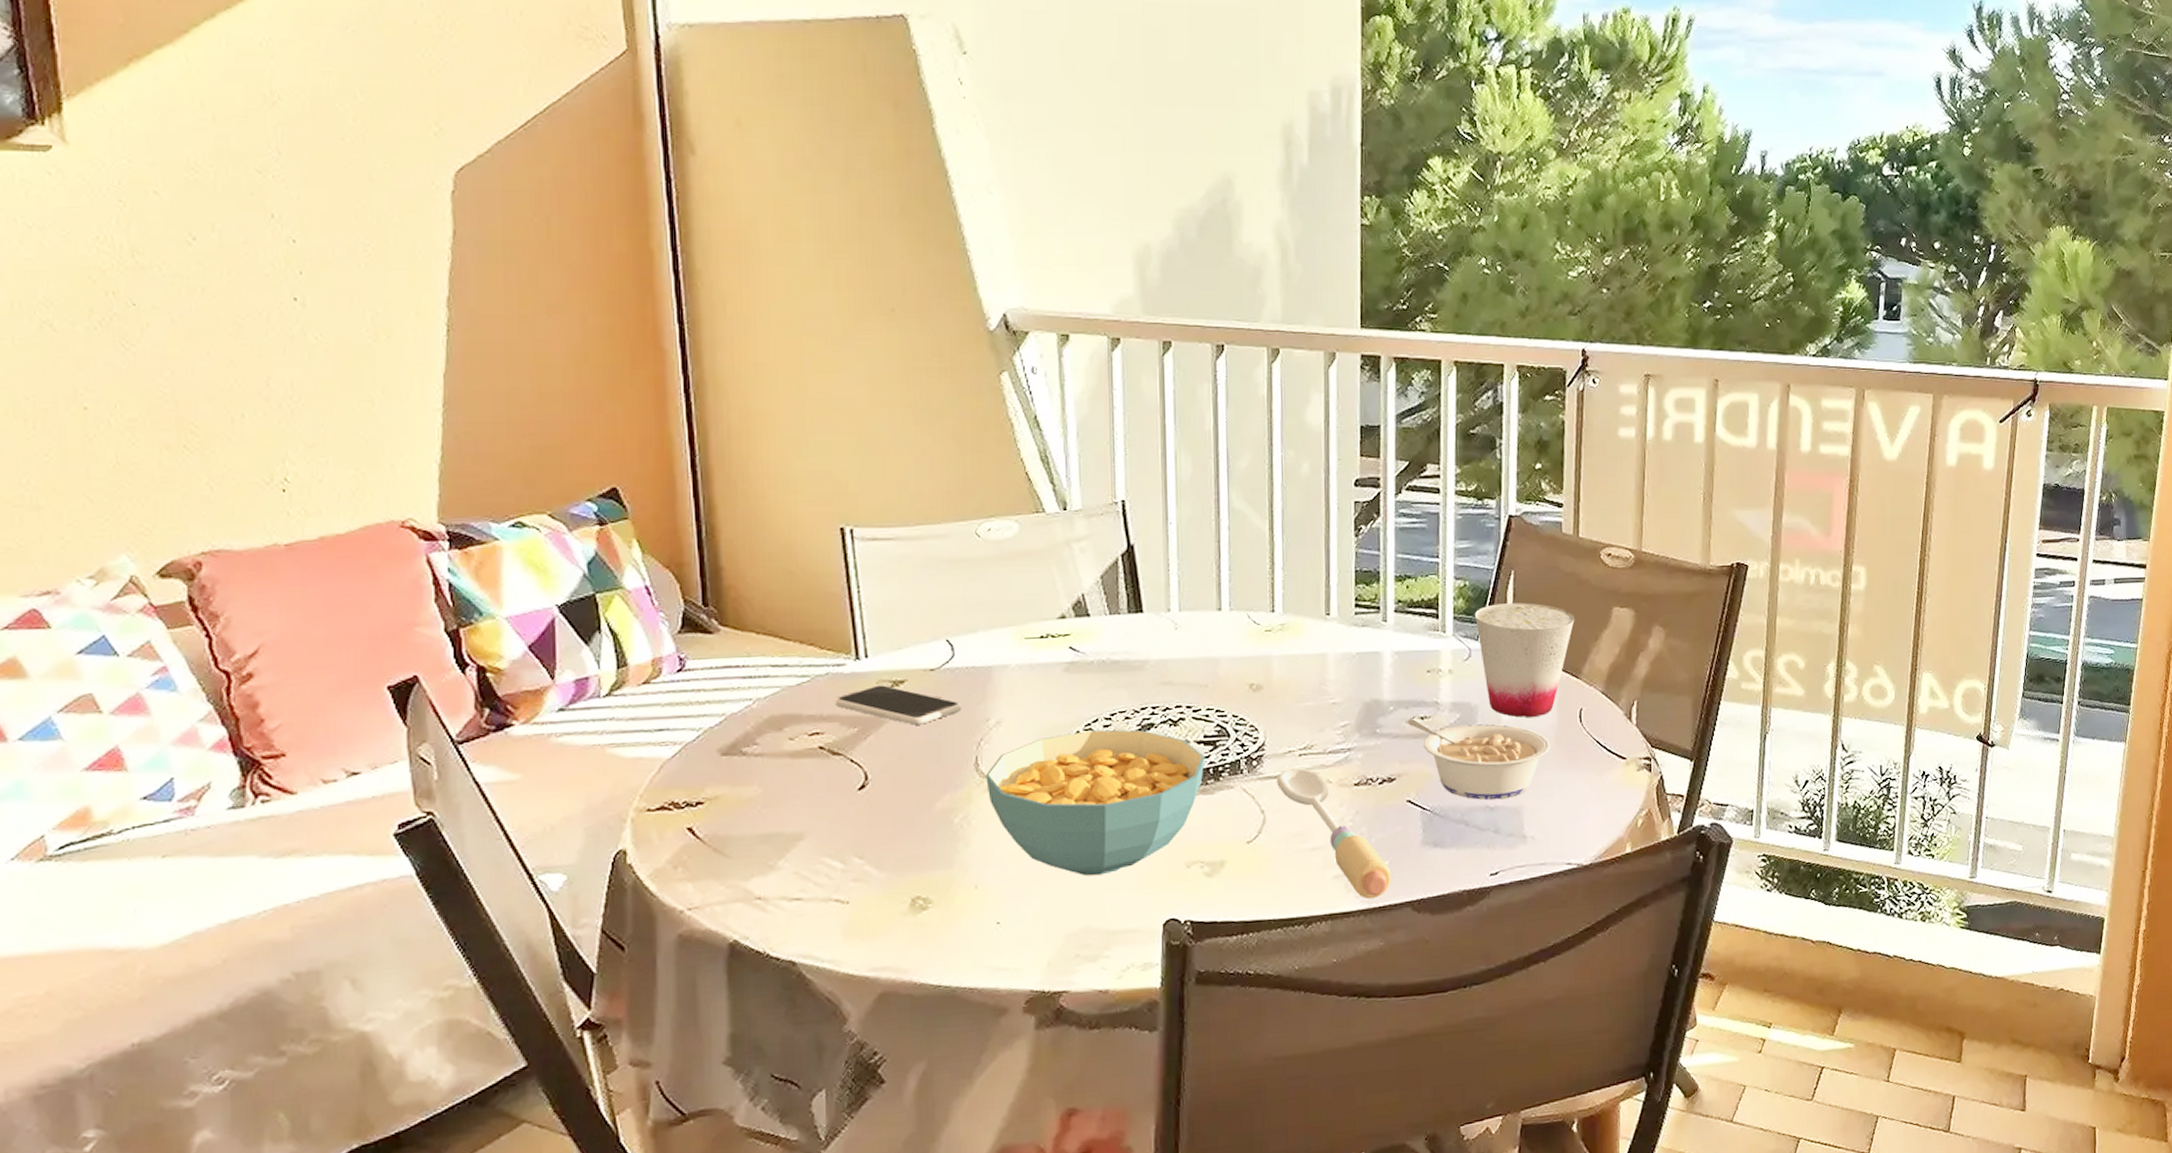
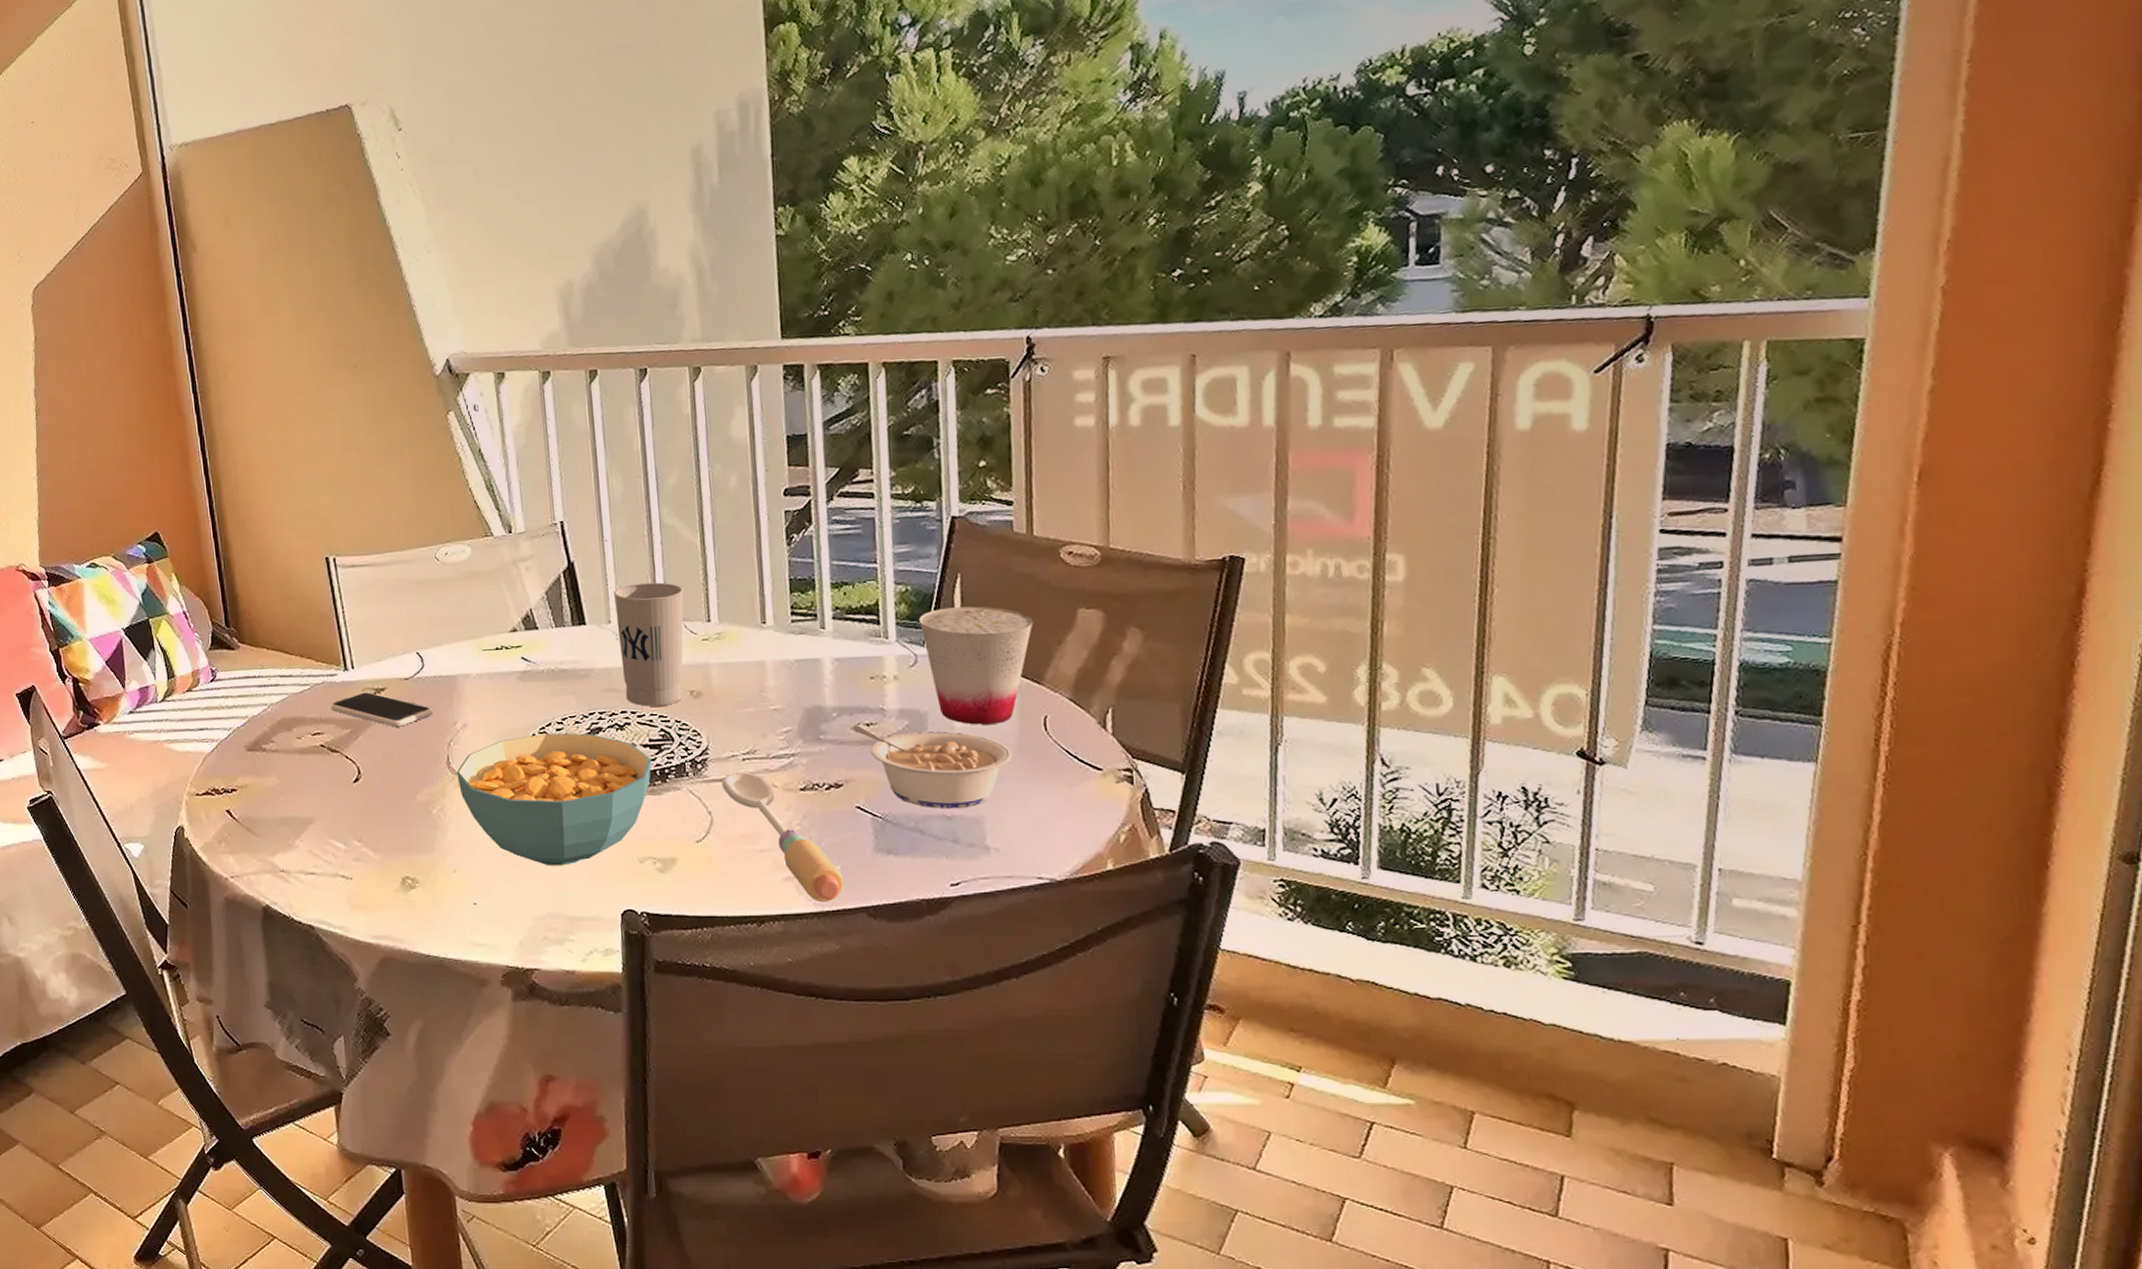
cup: none [1174,569,1249,701] -> present [613,582,684,707]

